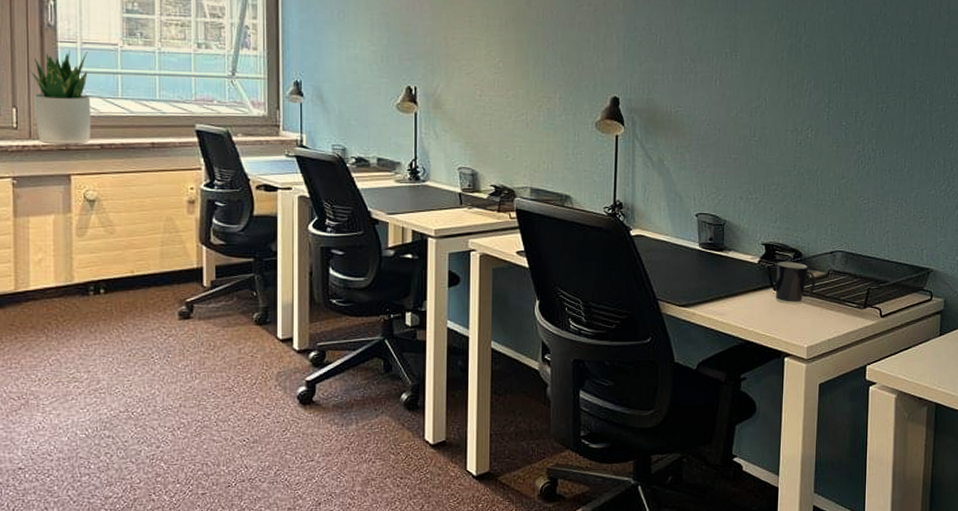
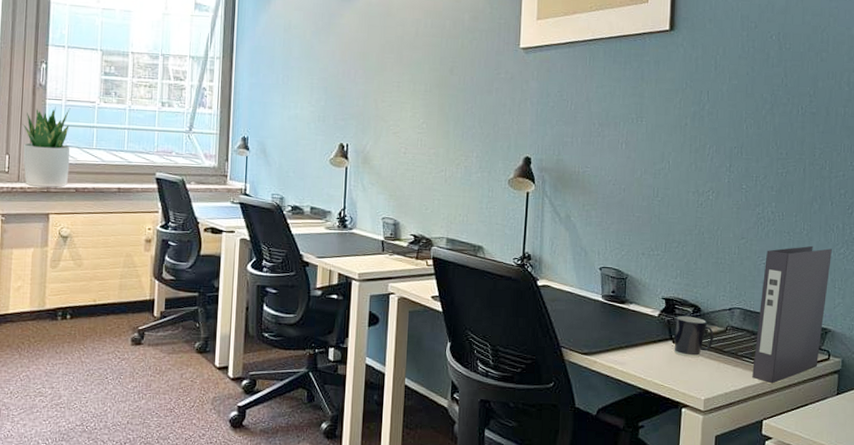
binder: none [855,183,933,328] -> present [752,245,832,384]

